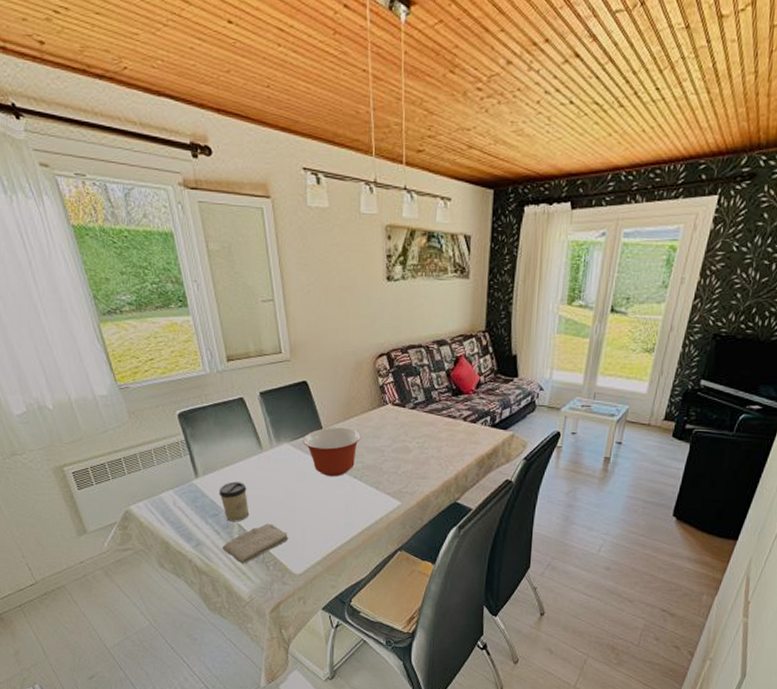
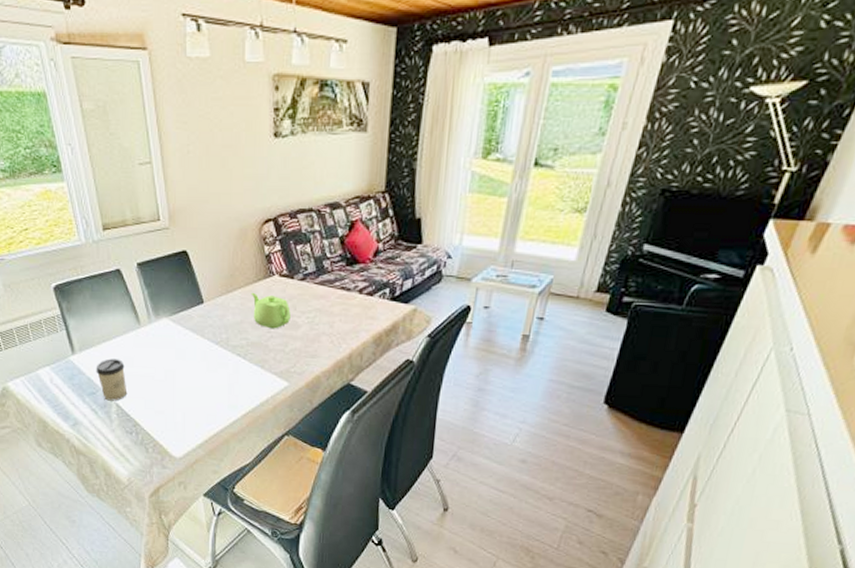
washcloth: present [222,523,289,564] -> none [99,403,169,445]
mixing bowl: present [302,427,362,477] -> none [182,300,246,355]
teapot: none [366,419,403,453] -> present [251,292,291,329]

